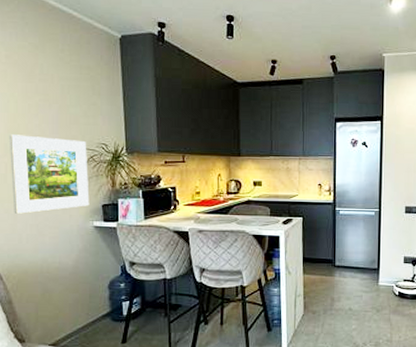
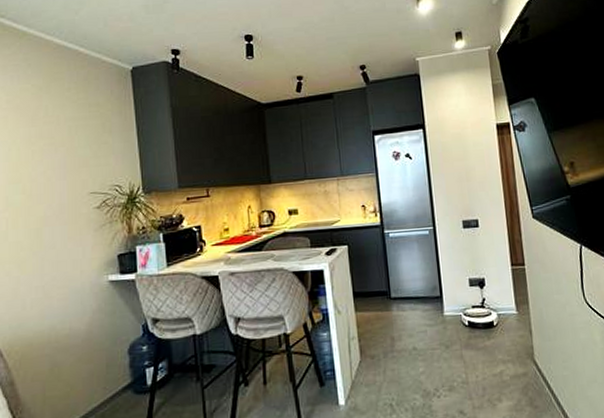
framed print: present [8,134,90,214] -> none [10,184,103,276]

